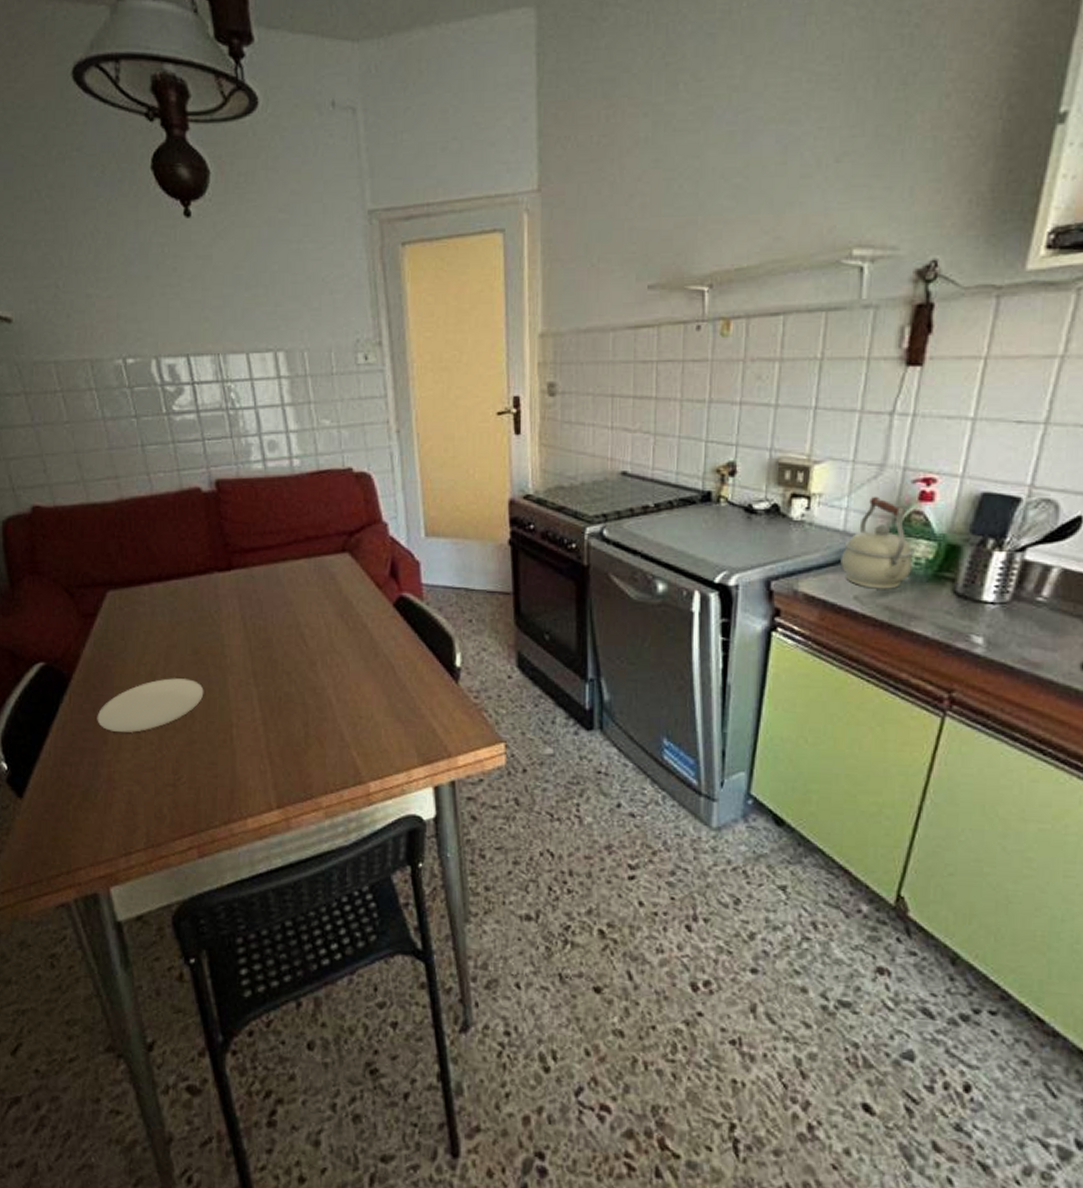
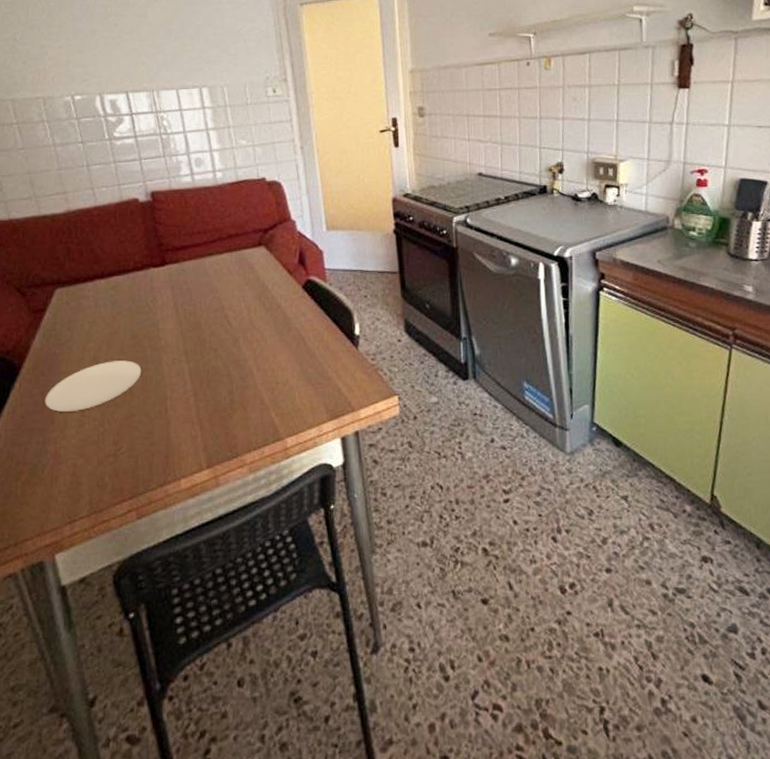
kettle: present [840,496,915,589] -> none [645,184,698,254]

